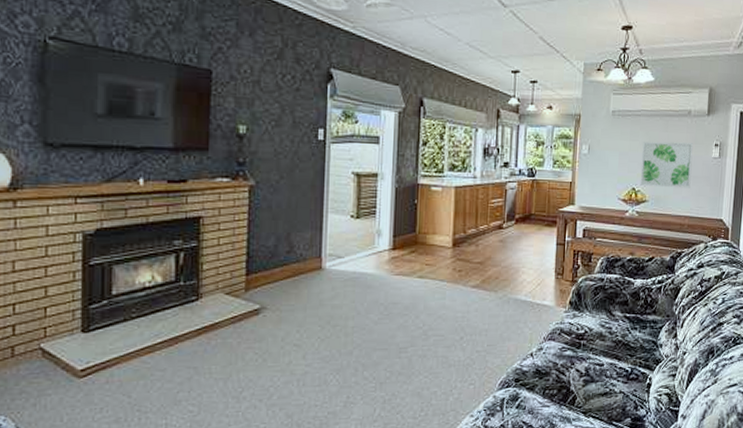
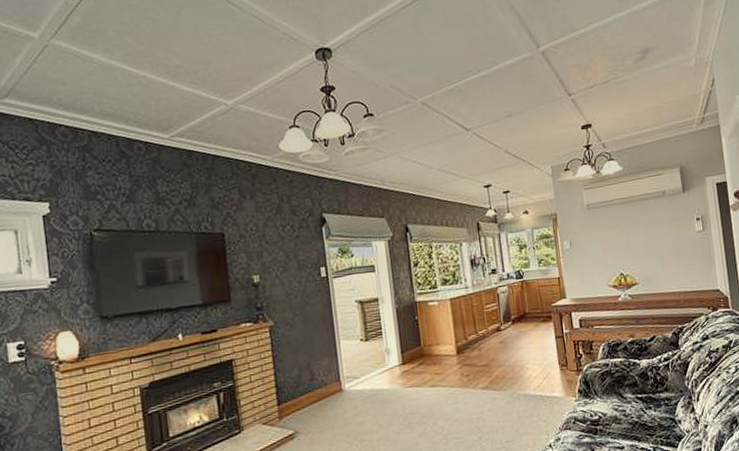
wall art: present [640,141,694,189] -> none [622,221,680,270]

